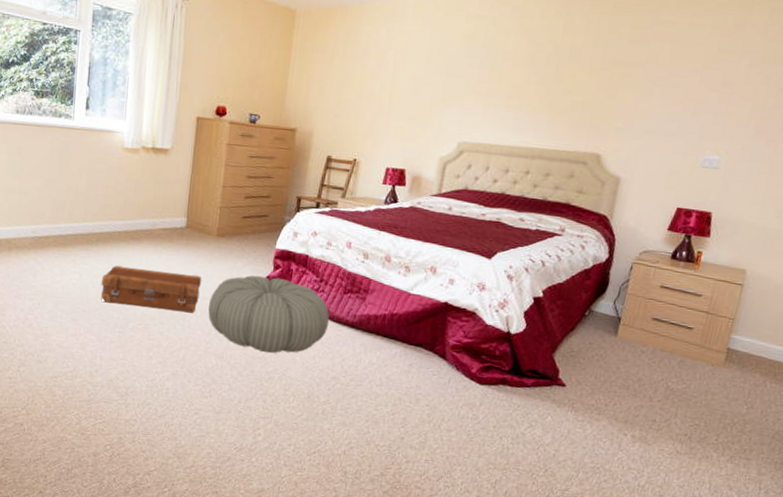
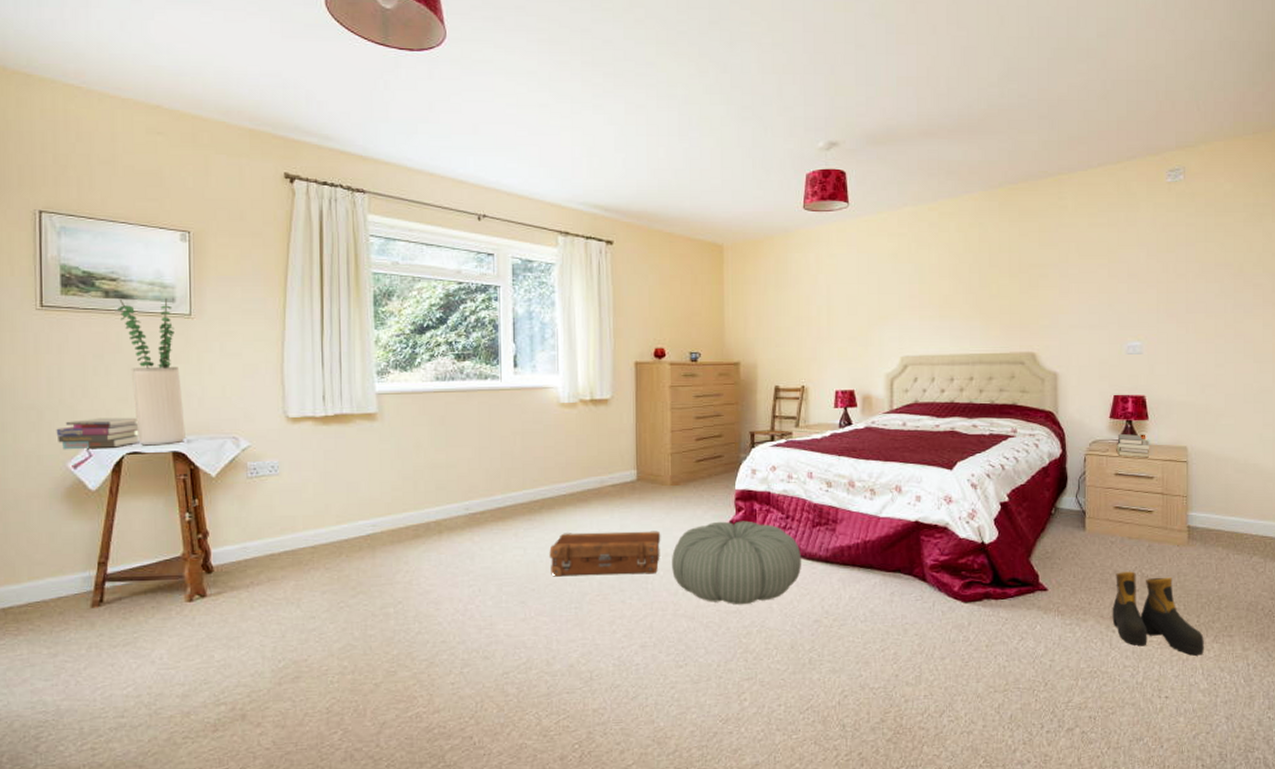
boot: none [626,381,719,472] -> present [1112,571,1204,656]
books: none [667,246,707,275] -> present [1116,433,1150,458]

